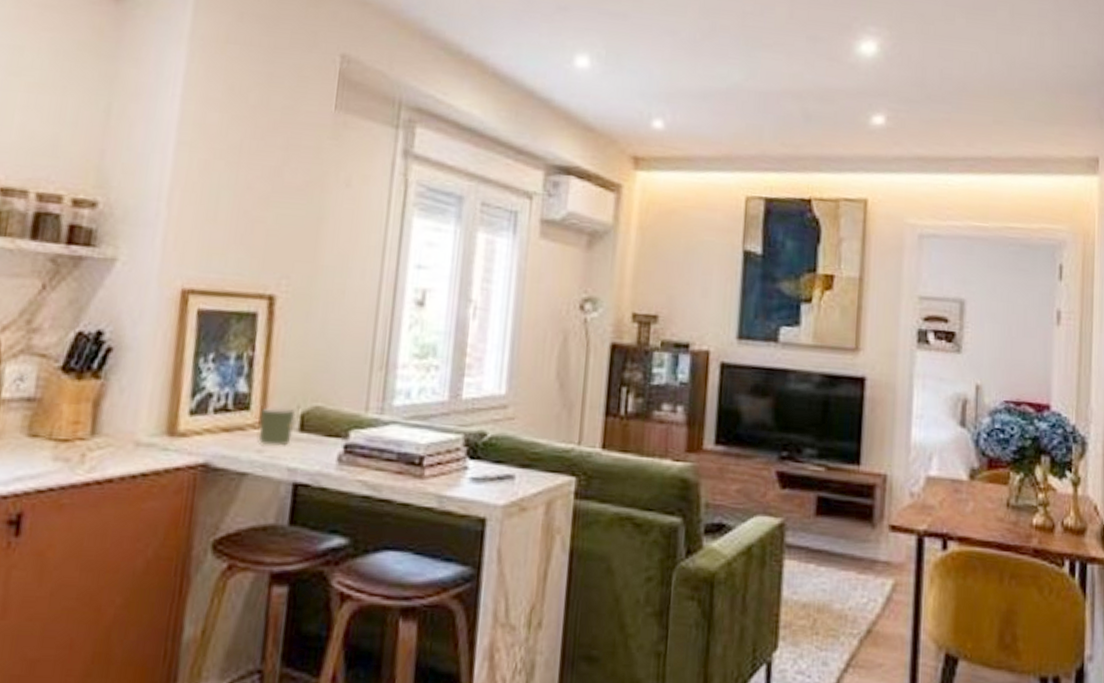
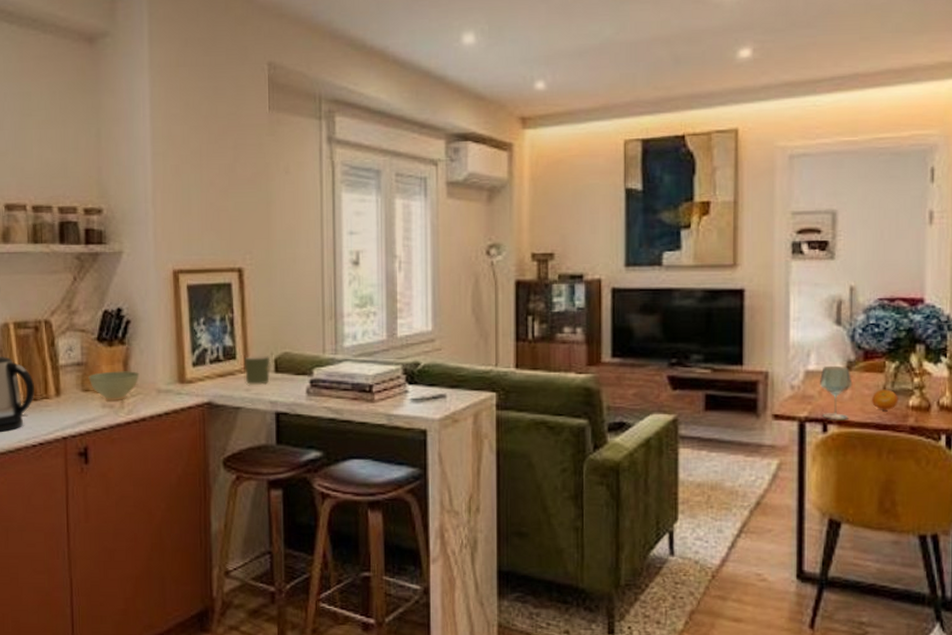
bowl: none [40,412,114,453] -> present [88,371,140,402]
wine glass: none [940,473,975,537] -> present [819,367,853,420]
fruit: none [995,503,1022,529] -> present [872,389,898,410]

